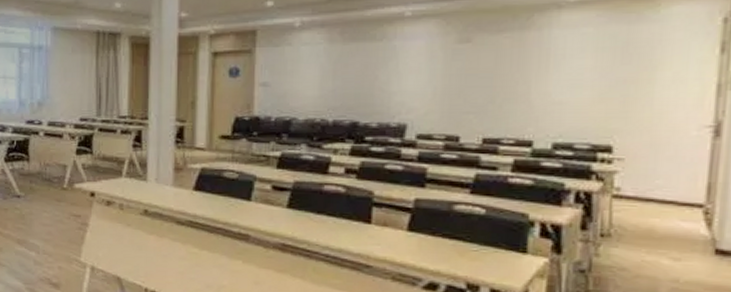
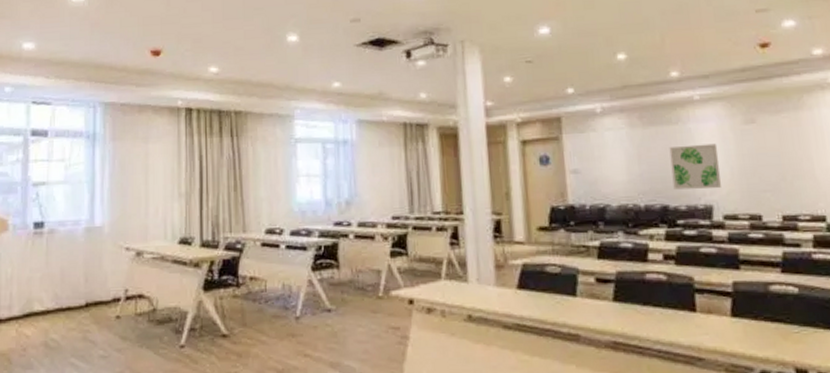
wall art: none [367,62,423,108] -> present [669,143,721,190]

